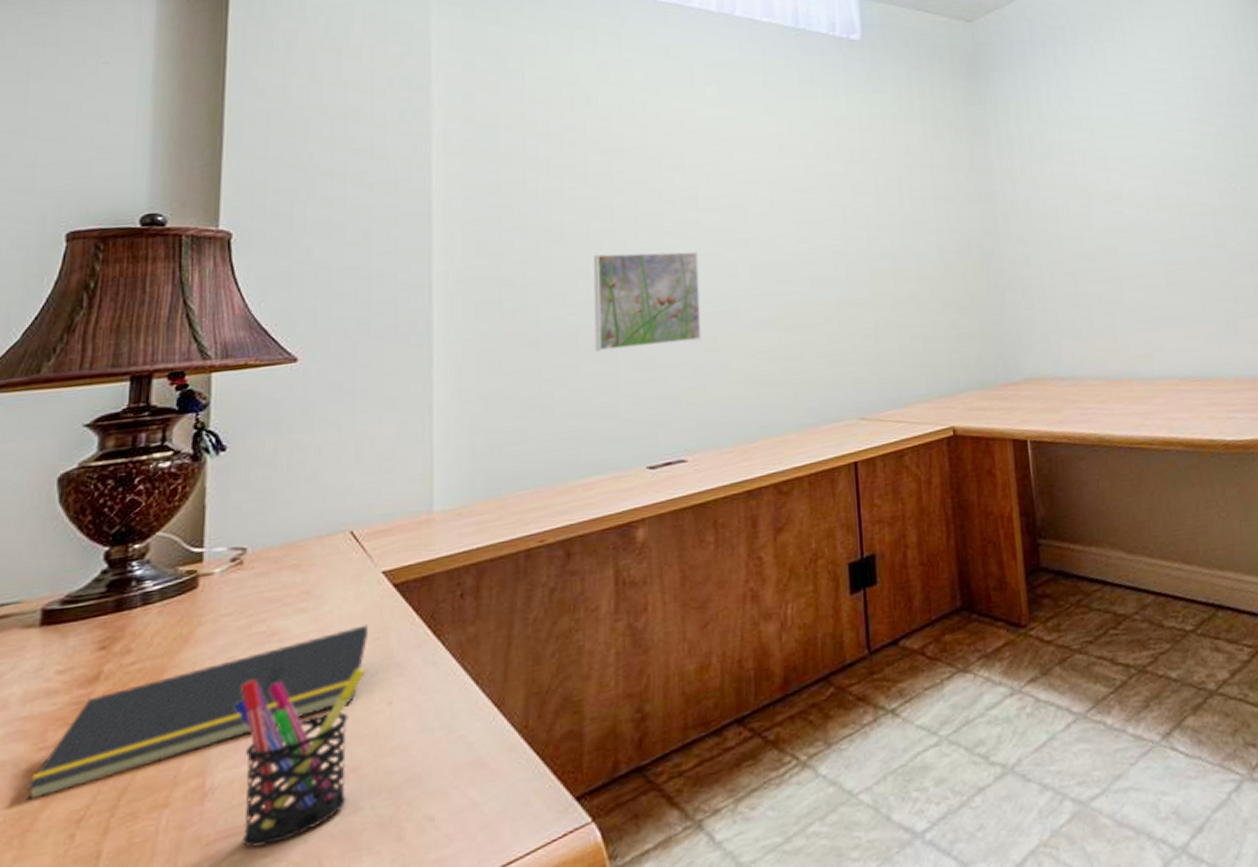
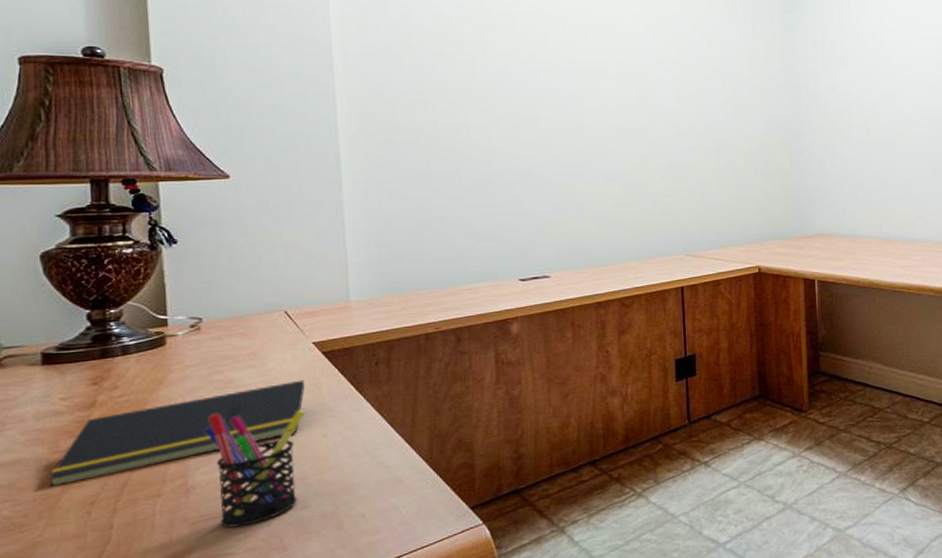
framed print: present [593,251,701,352] -> none [471,111,561,188]

